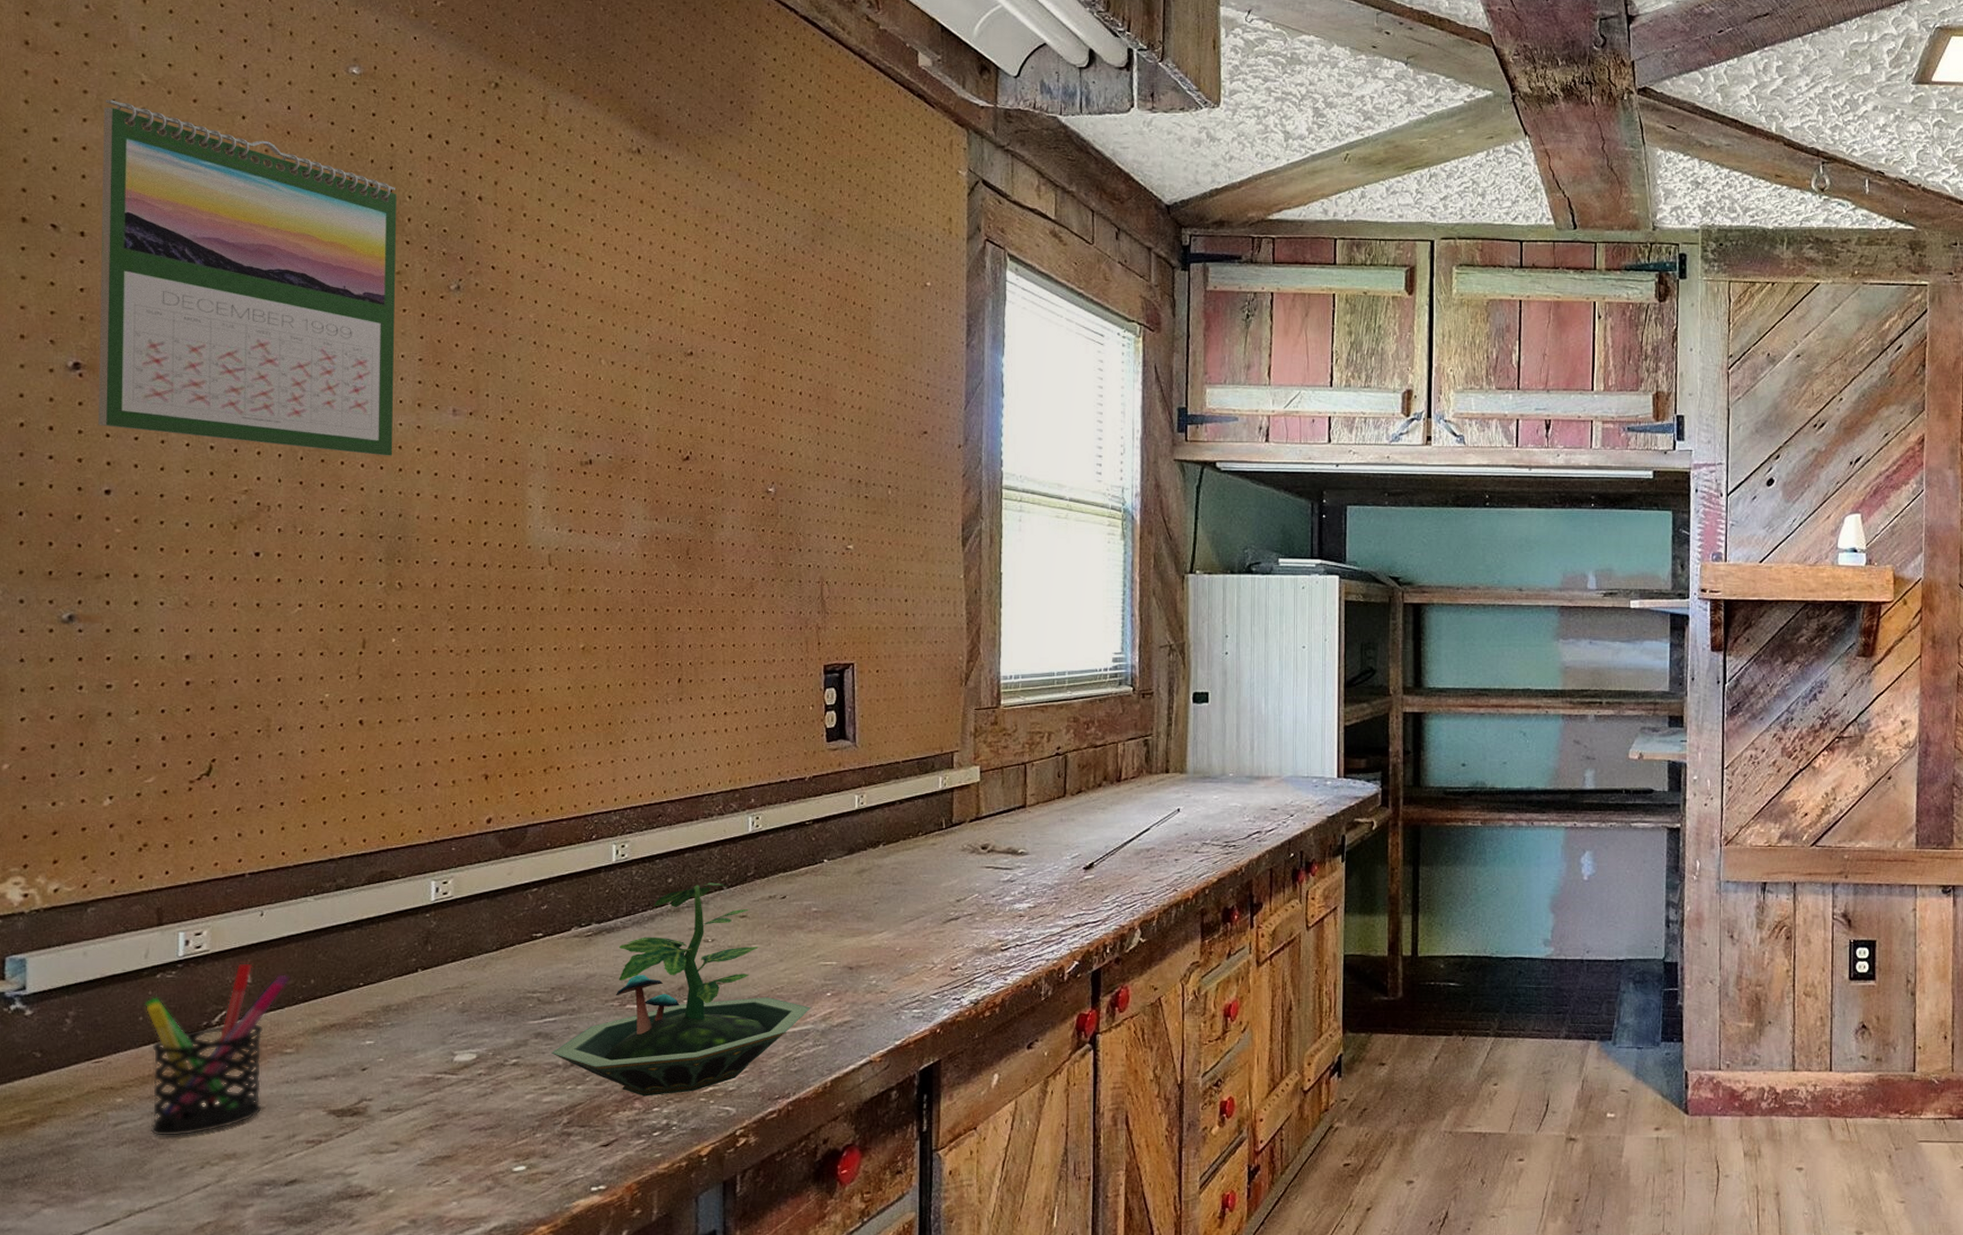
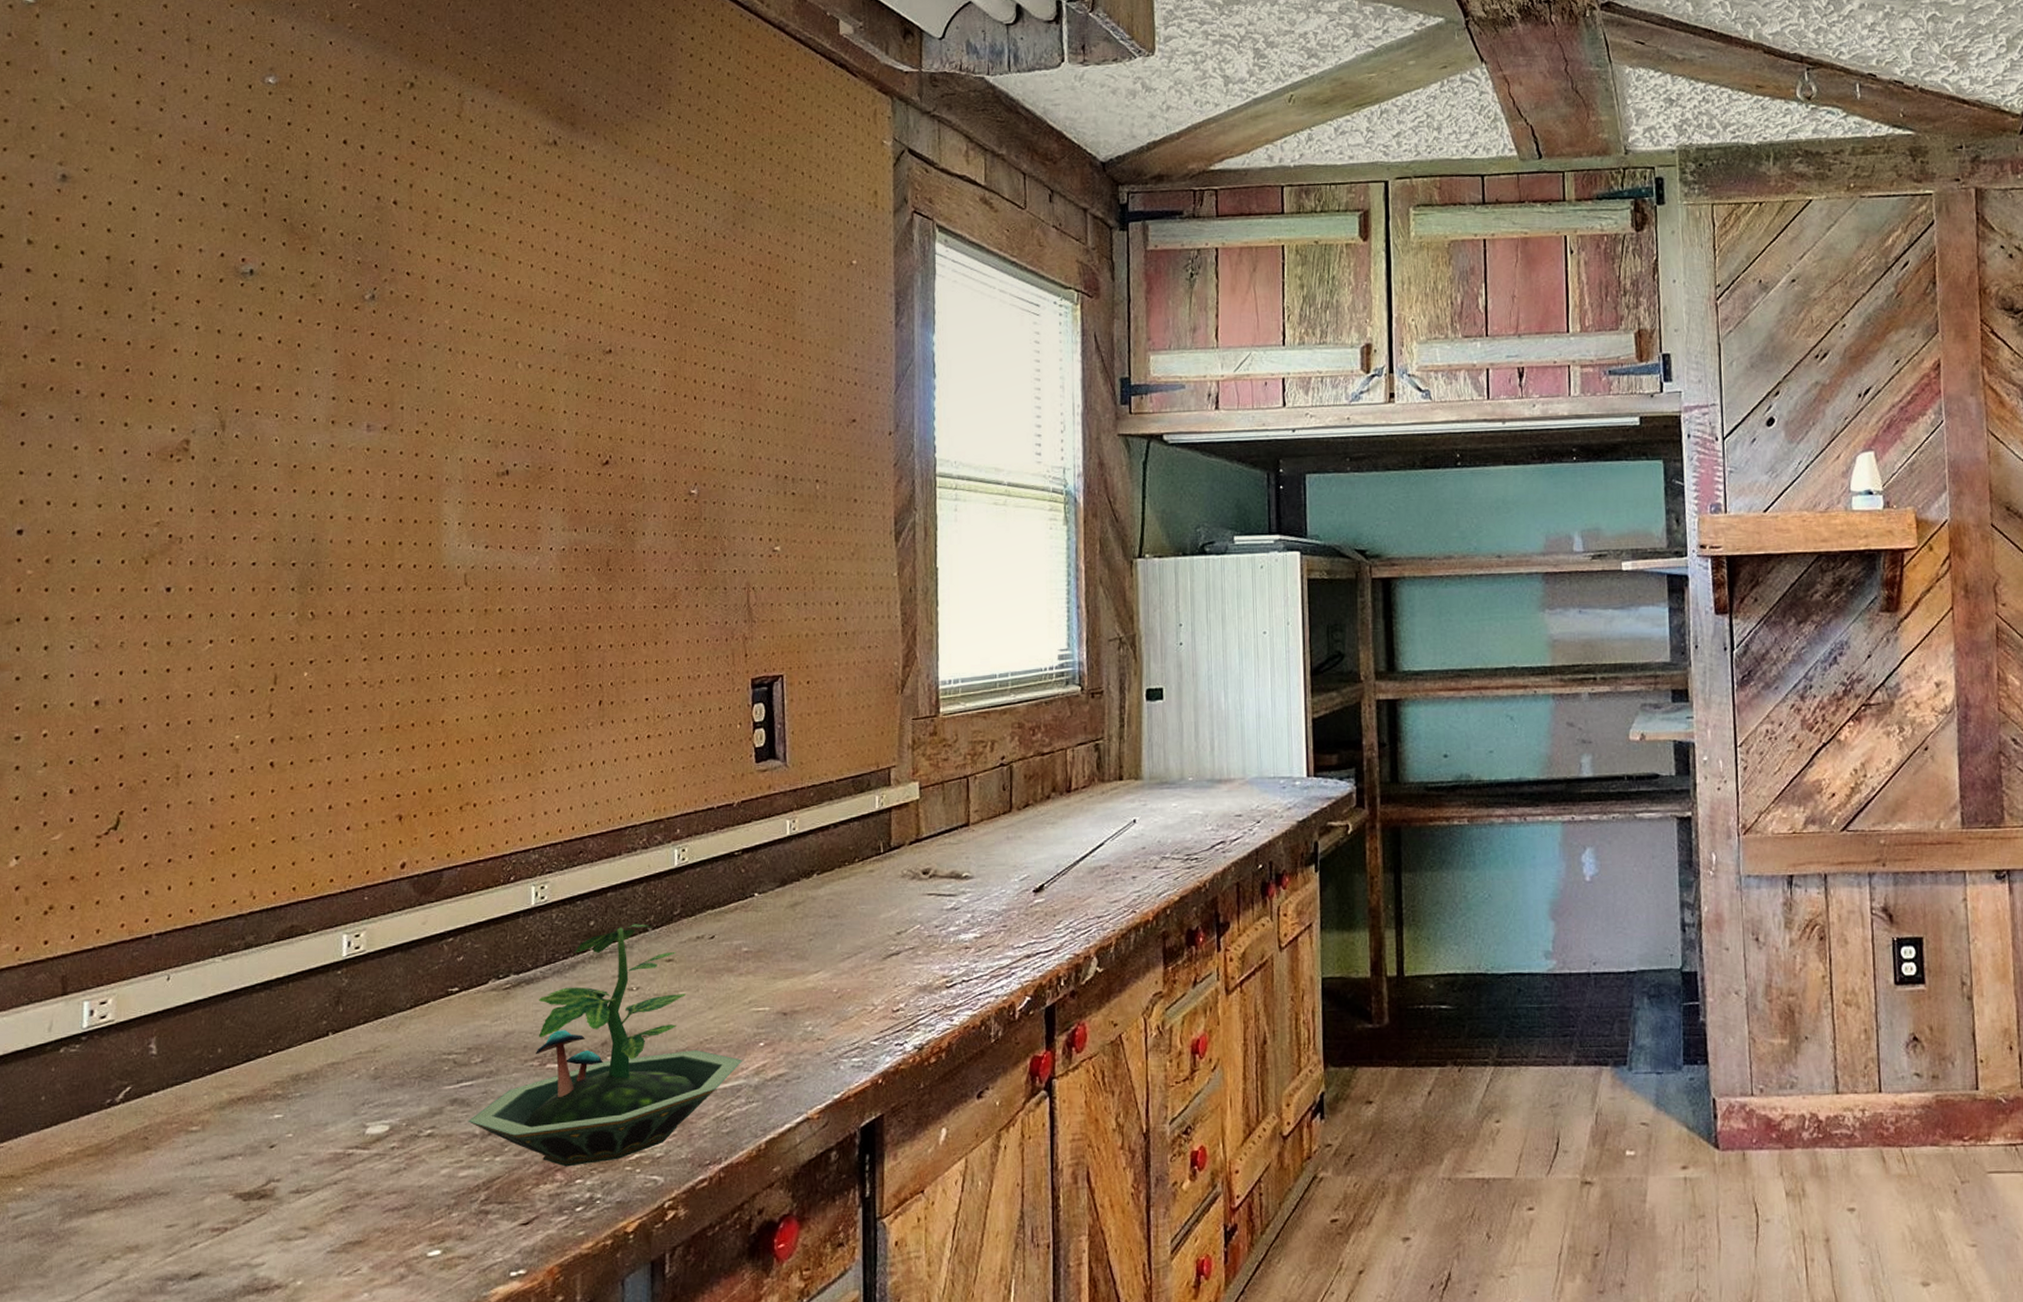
calendar: present [98,100,397,456] -> none [12,127,311,479]
pen holder: present [144,964,290,1137] -> none [46,1034,196,1229]

